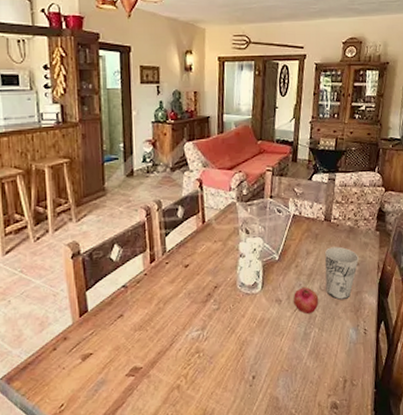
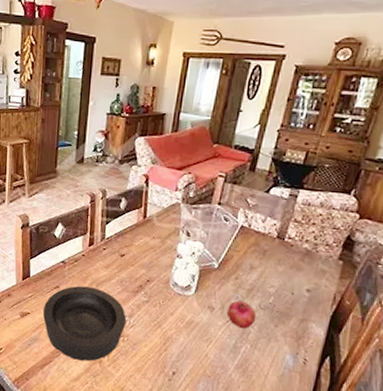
bowl: none [107,307,200,393] -> present [43,285,127,361]
cup: present [324,246,359,300] -> none [266,266,311,324]

